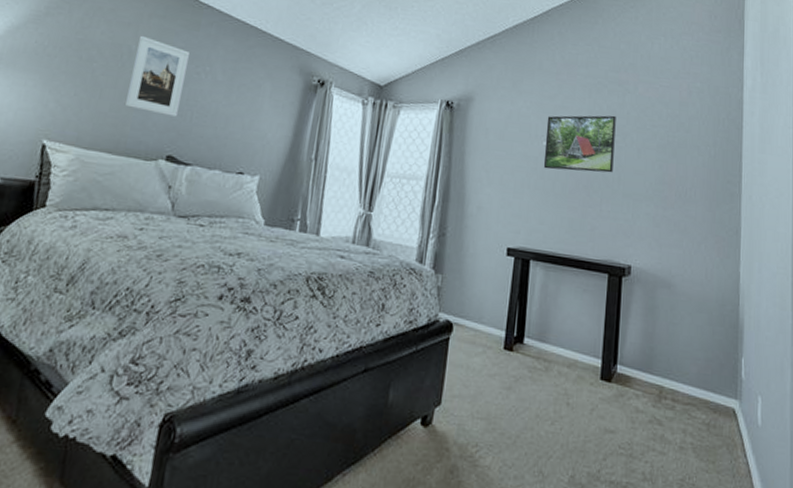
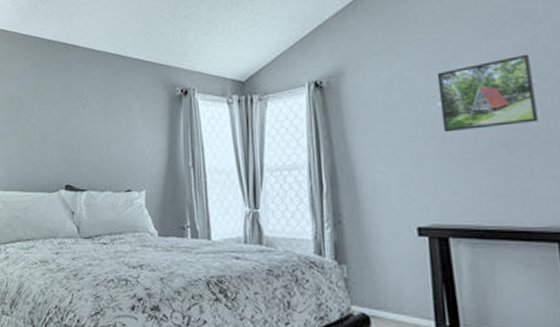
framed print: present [124,35,190,117] -> none [25,85,67,150]

